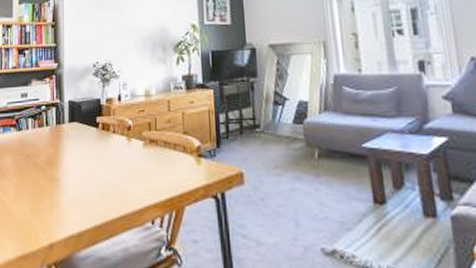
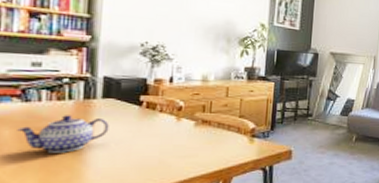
teapot: none [15,141,76,179] -> present [17,115,110,153]

